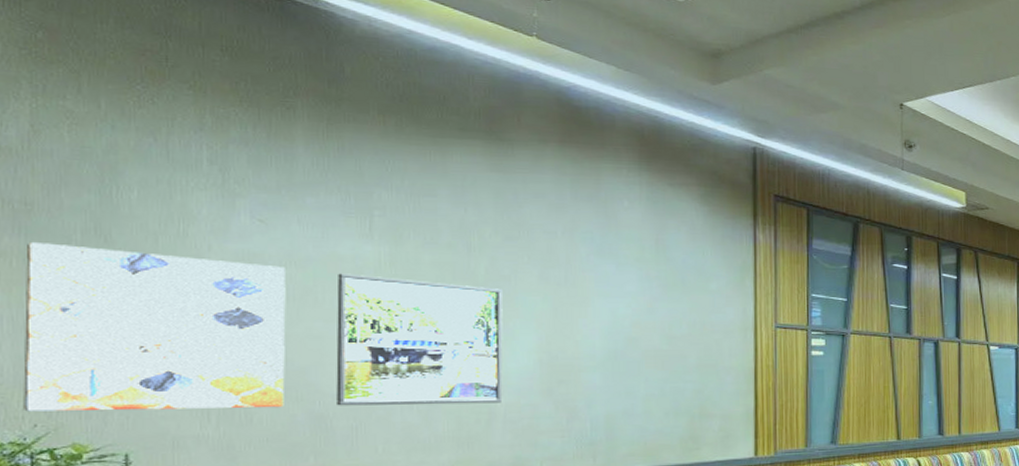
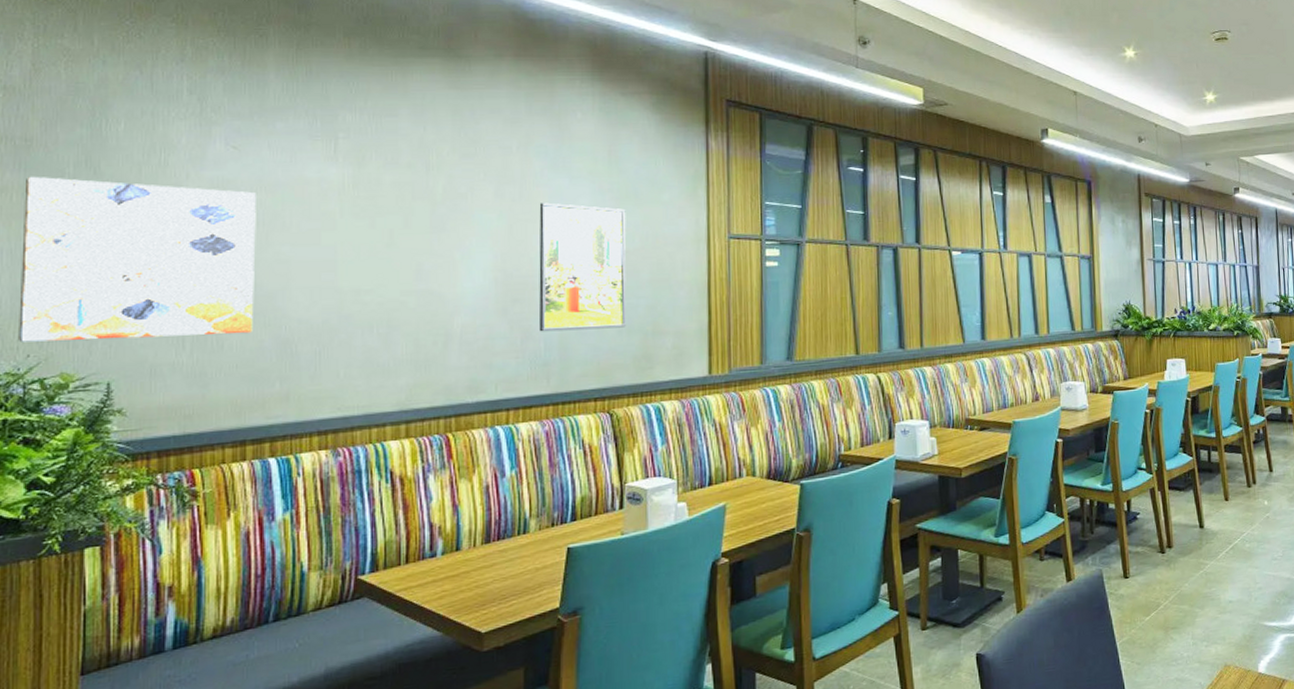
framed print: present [336,273,503,406] -> none [301,196,460,331]
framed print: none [585,287,674,413] -> present [538,202,627,332]

